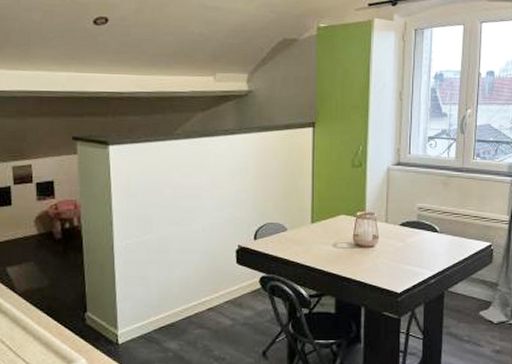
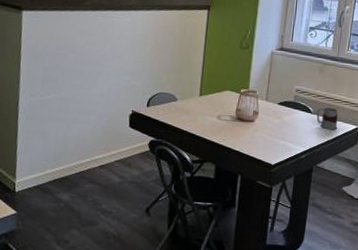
mug: none [444,224,468,250] -> present [316,107,338,130]

